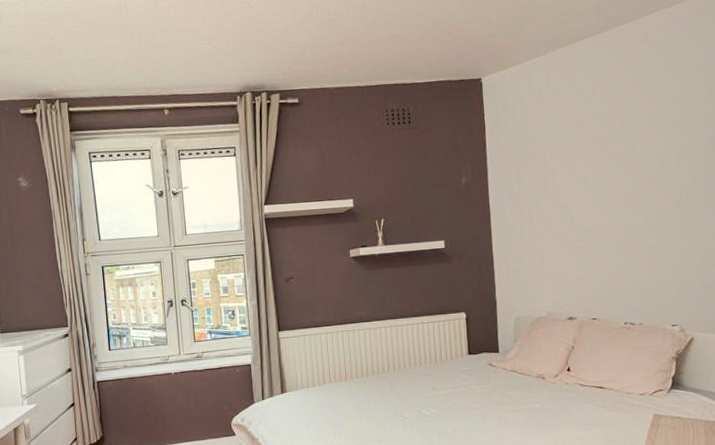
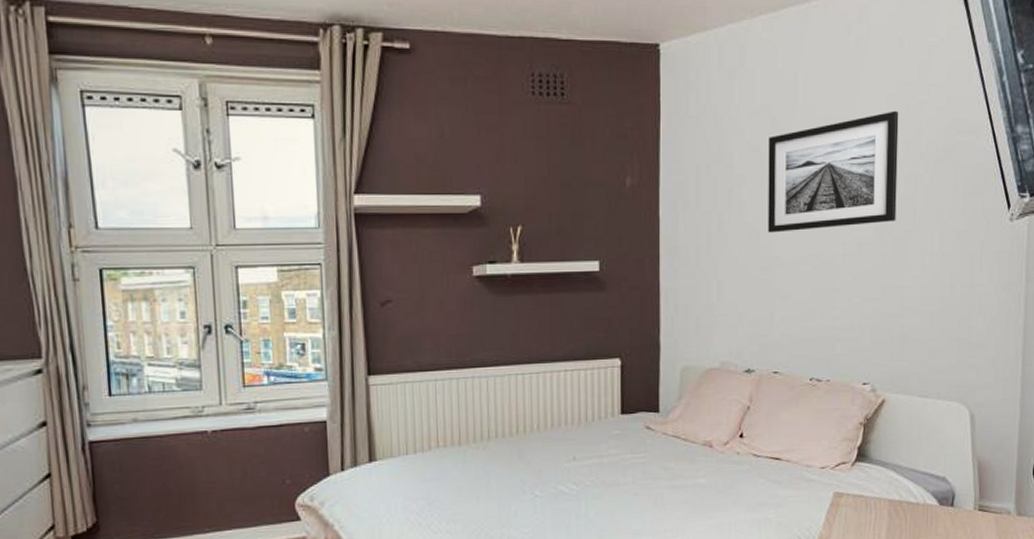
wall art: none [574,107,691,211] -> present [768,110,899,233]

